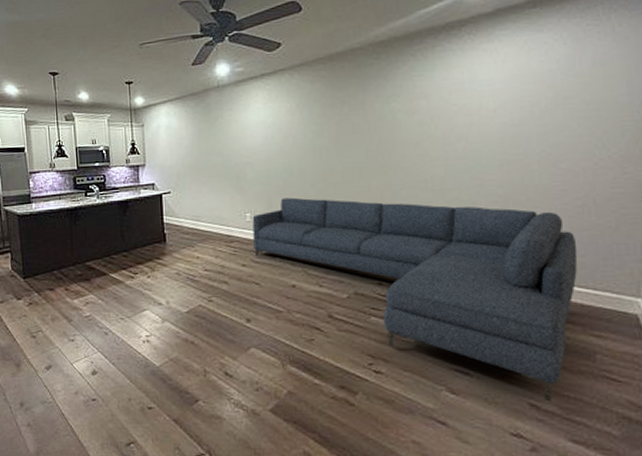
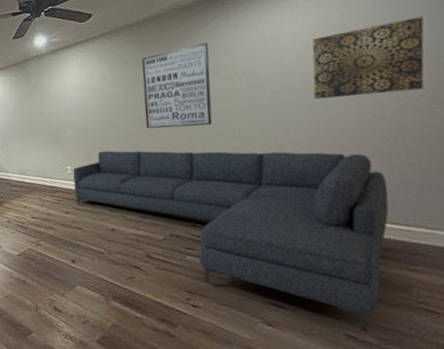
wall art: none [332,84,405,175] -> present [142,43,213,129]
wall art: none [508,70,620,152] -> present [312,16,425,99]

